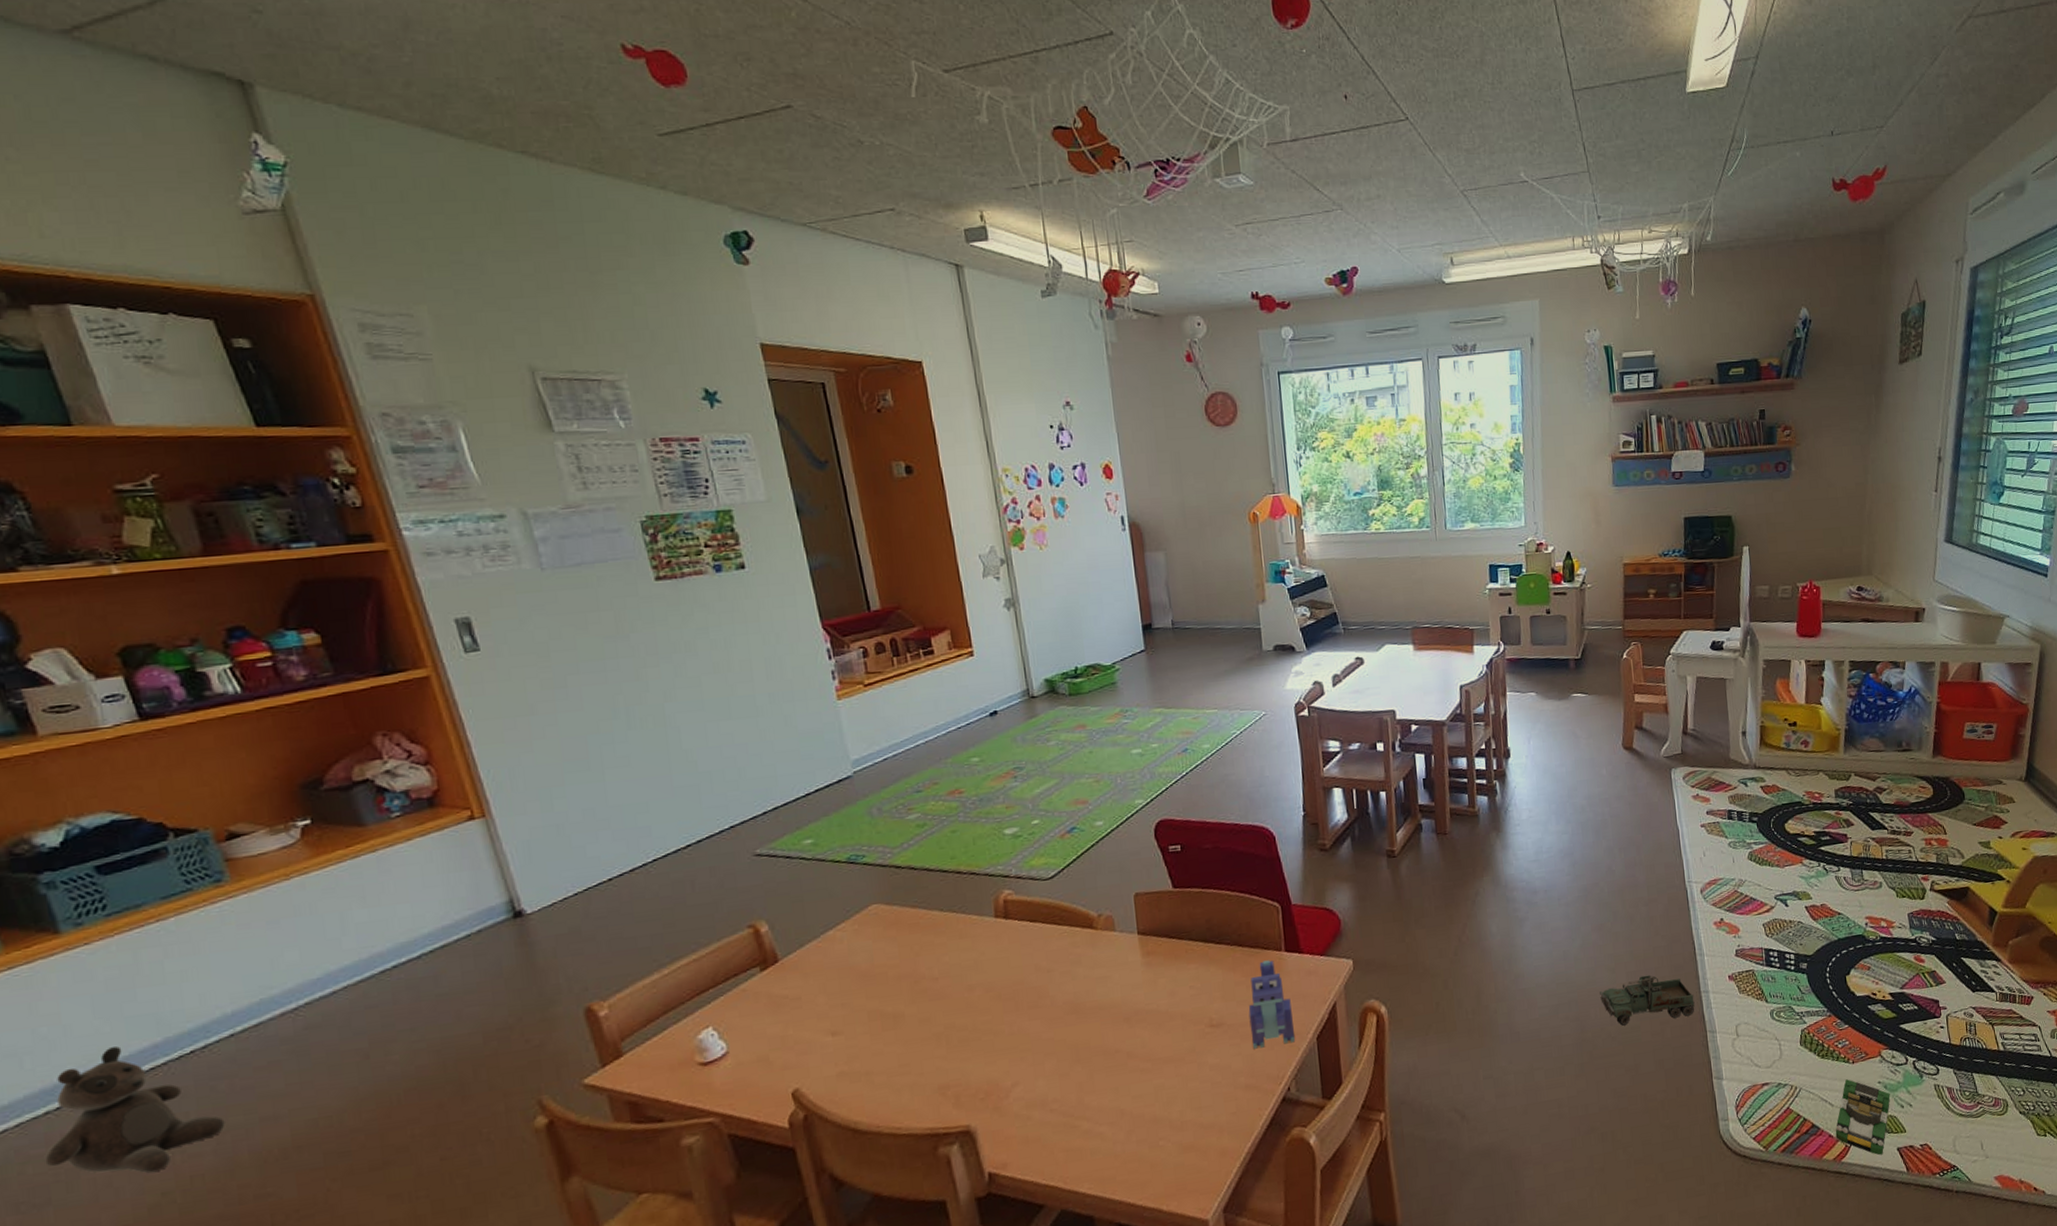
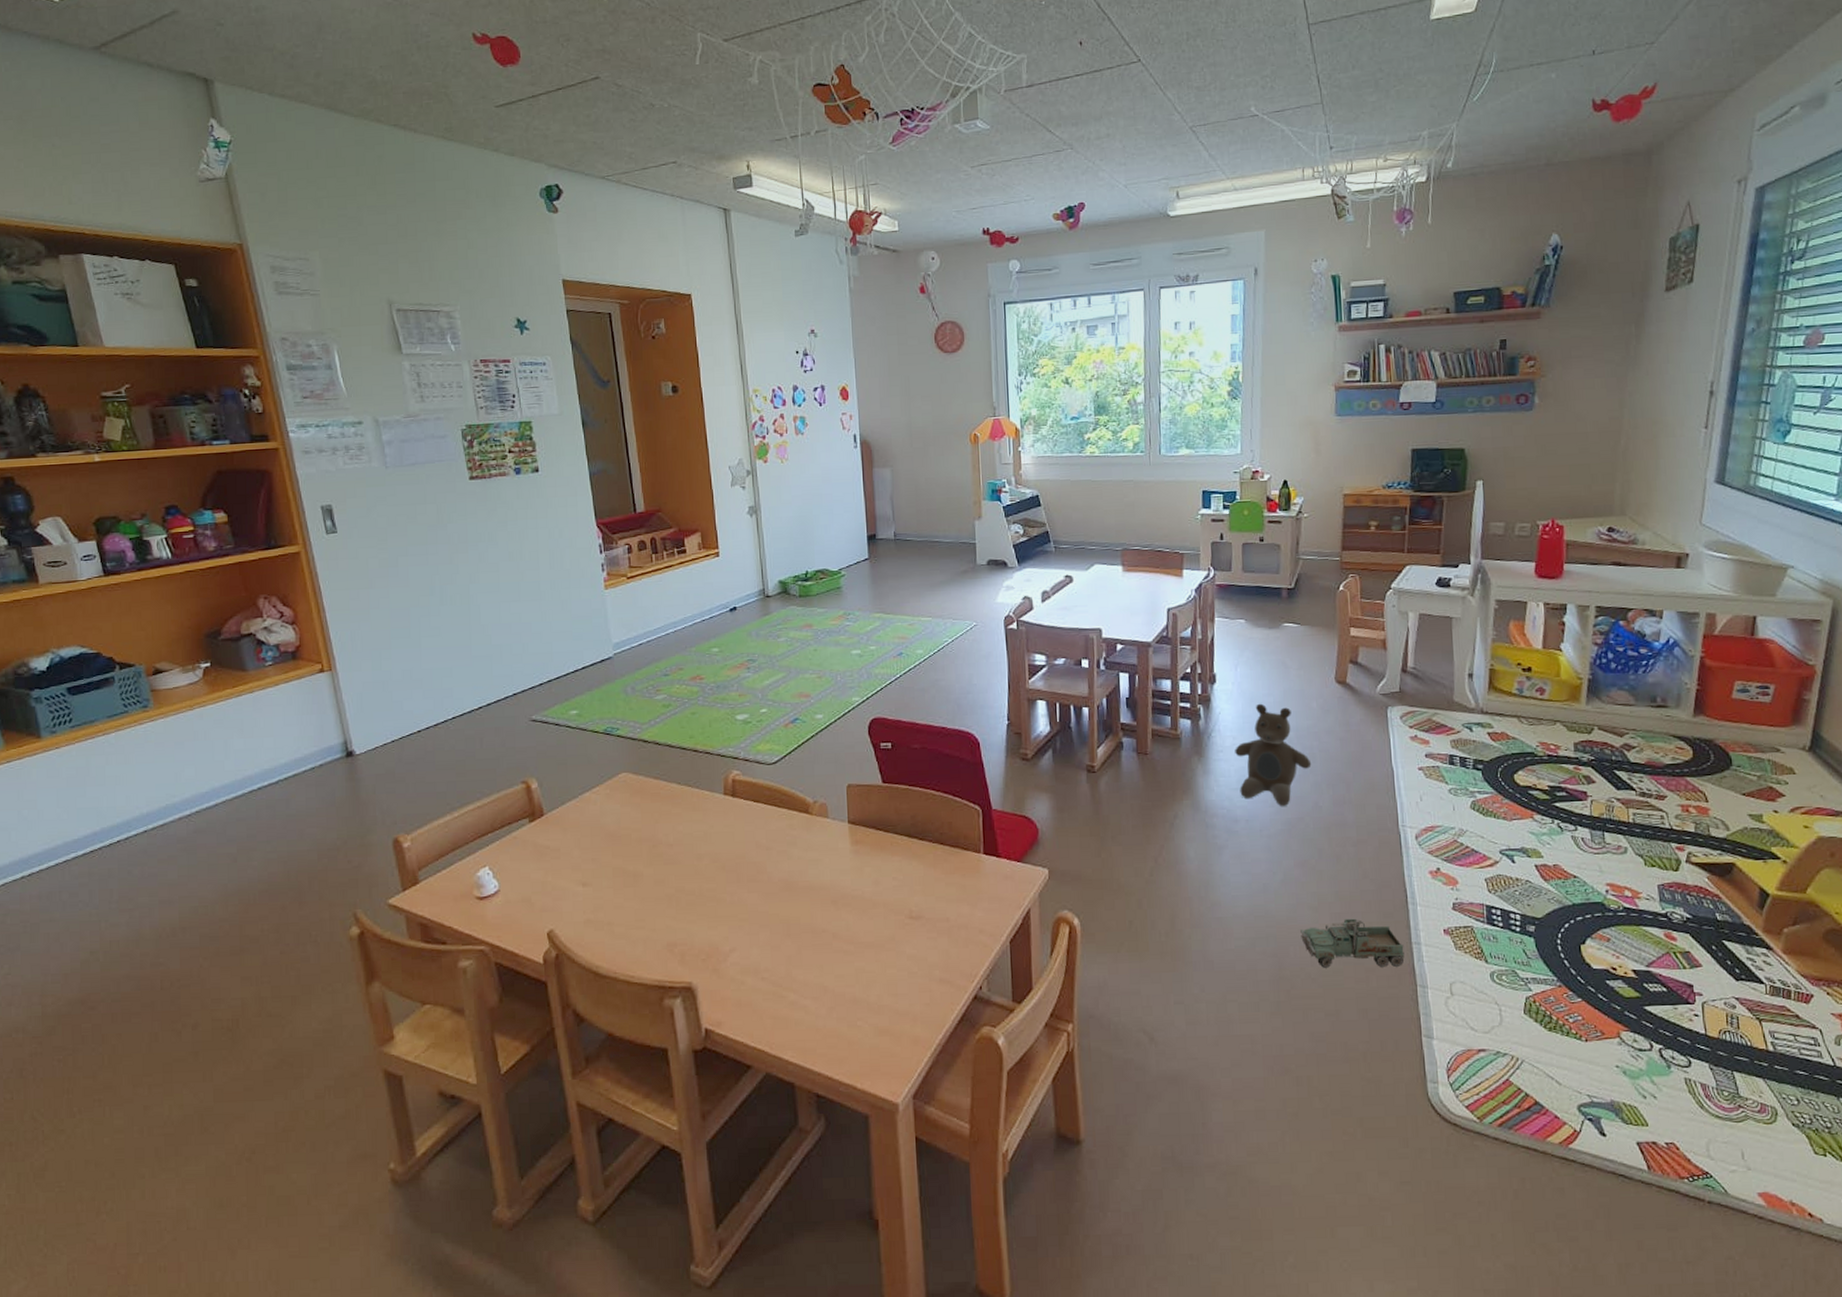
stuffed animal: present [43,1046,226,1174] -> none [17,831,136,935]
toy animal: present [1248,960,1295,1049] -> none [946,860,989,945]
teddy bear: none [1531,774,1604,874] -> present [1235,703,1312,806]
toy car: present [1835,1079,1891,1156] -> none [1562,1058,1630,1147]

